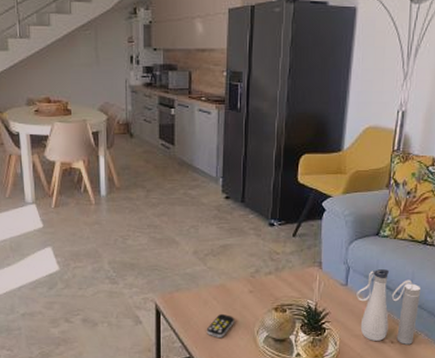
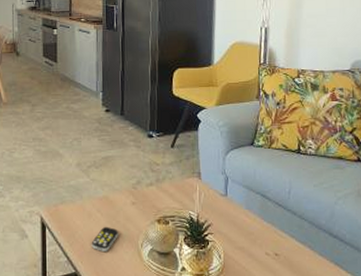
water bottle: present [356,269,421,345] -> none [237,179,300,257]

